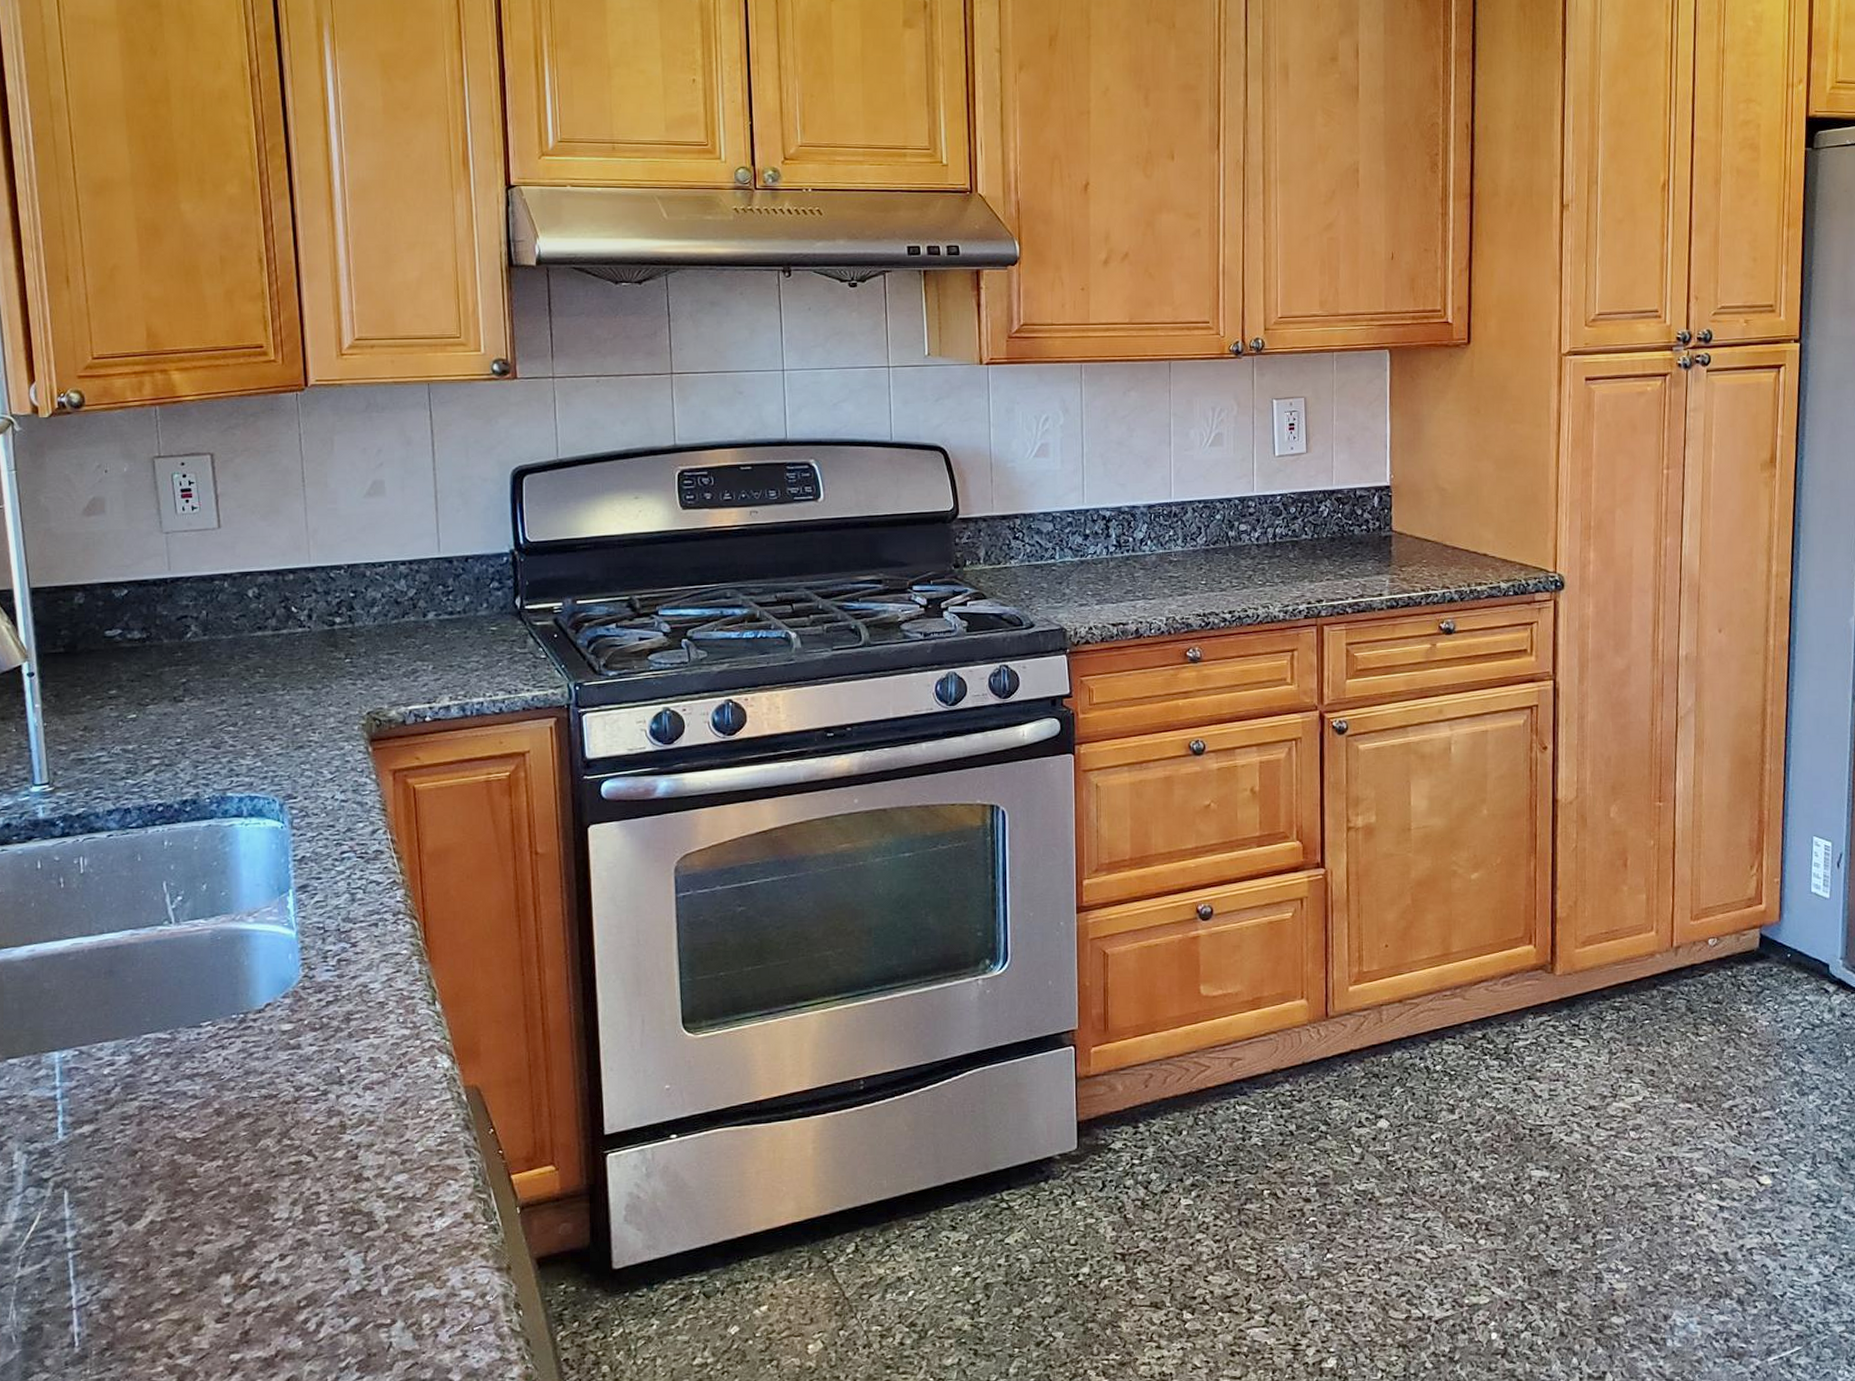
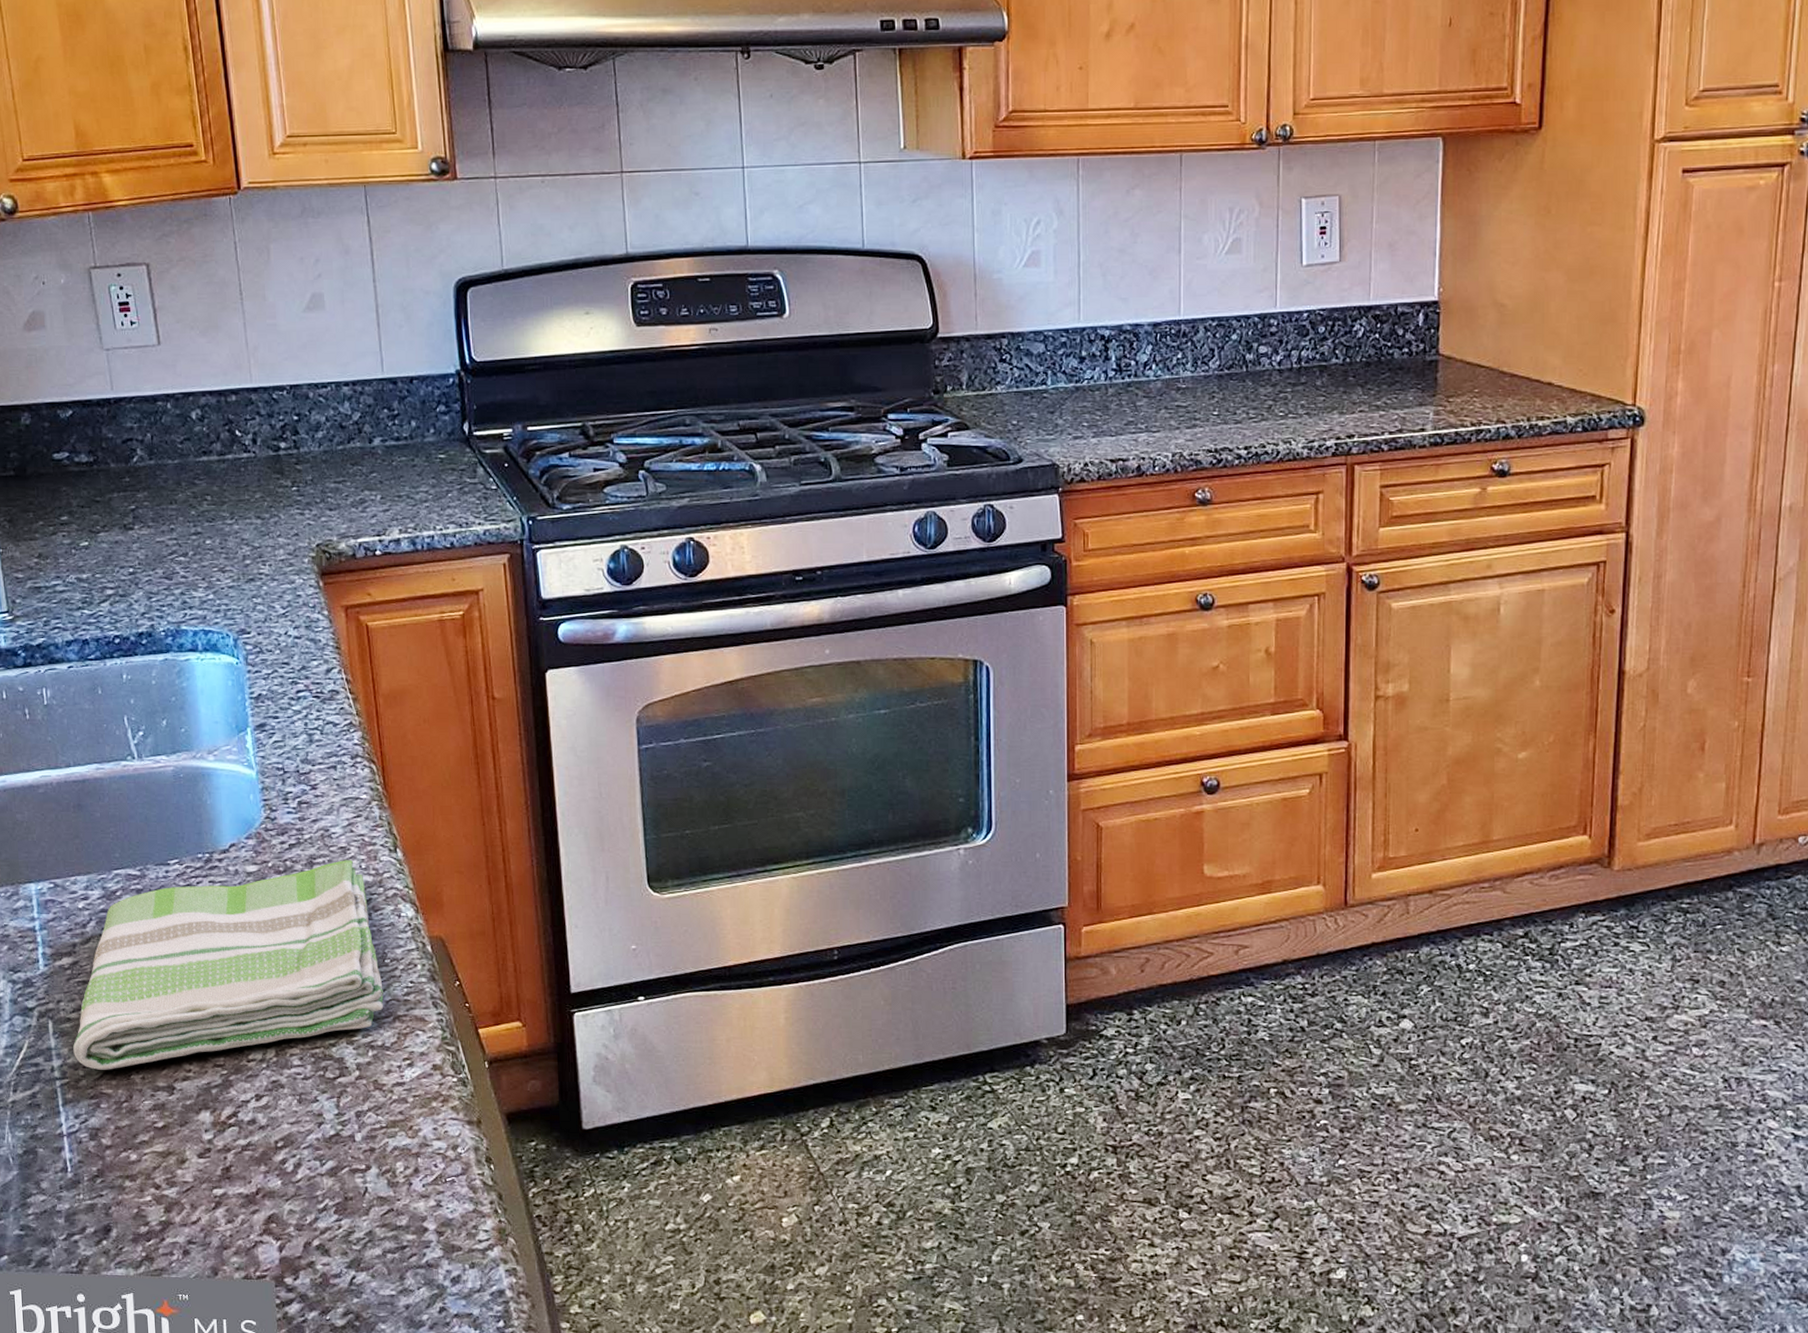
dish towel: none [89,1014,416,1239] -> present [73,860,384,1070]

